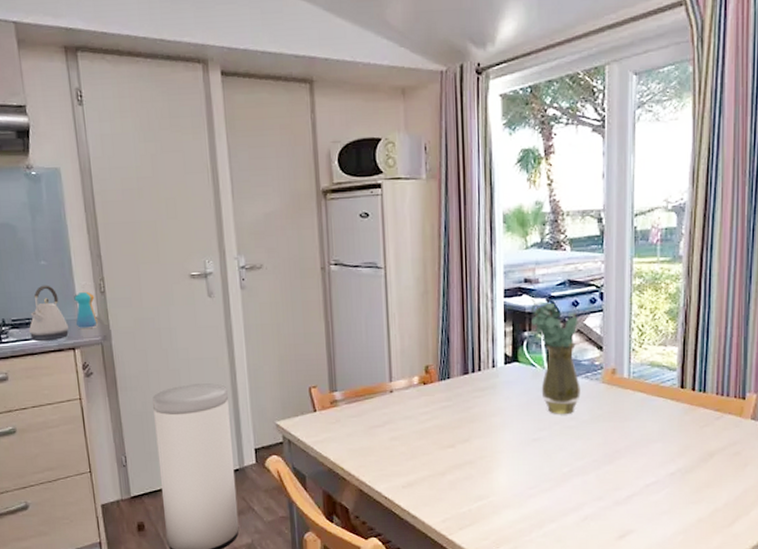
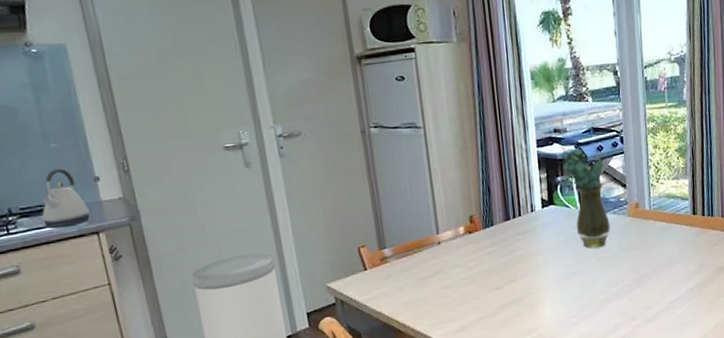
soap dispenser: present [74,280,98,328] -> none [93,160,123,211]

